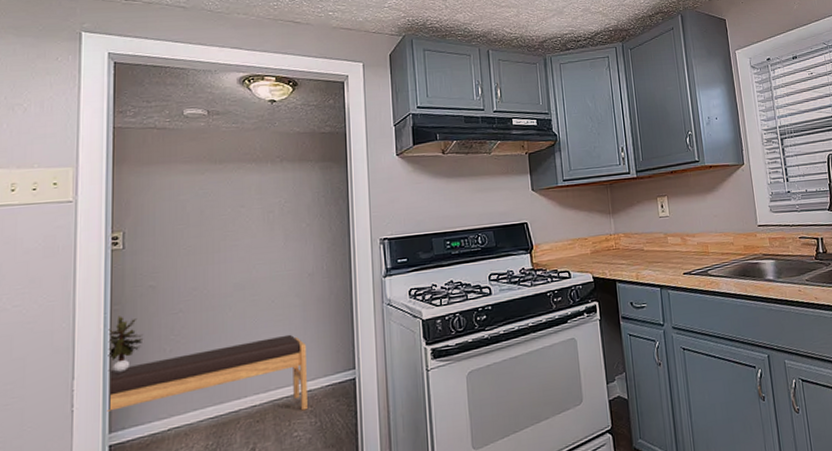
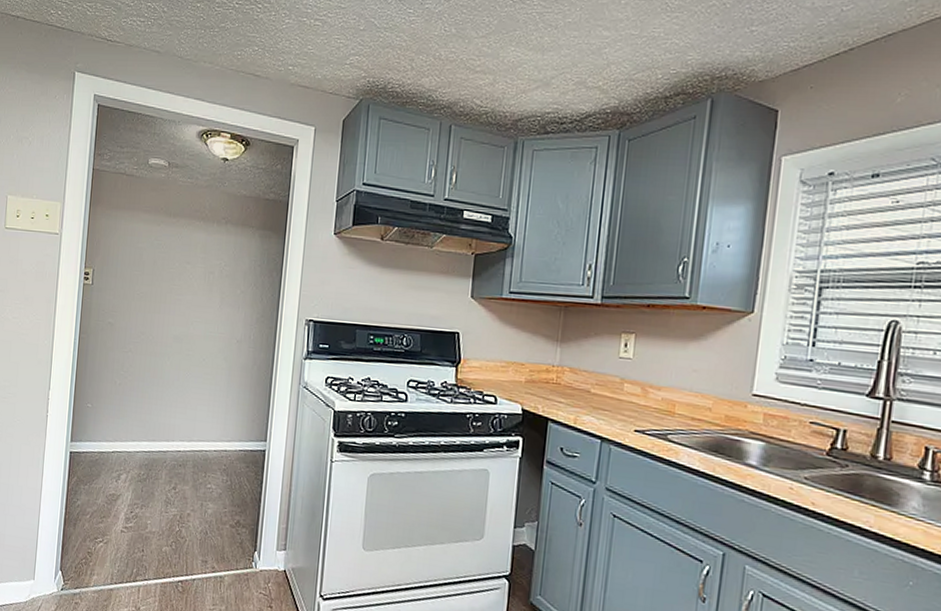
bench: present [107,334,308,412] -> none [70,388,227,468]
potted plant: present [108,316,144,374] -> none [74,344,101,394]

